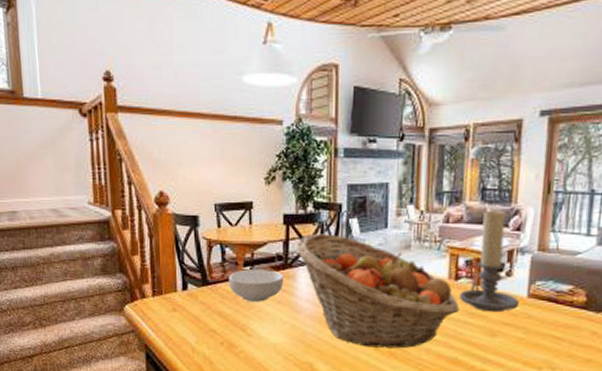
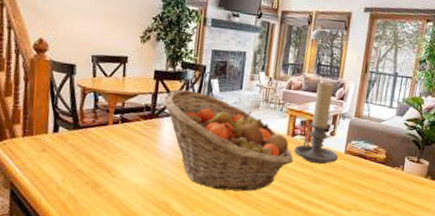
cereal bowl: present [229,269,284,302] -> none [99,116,151,147]

